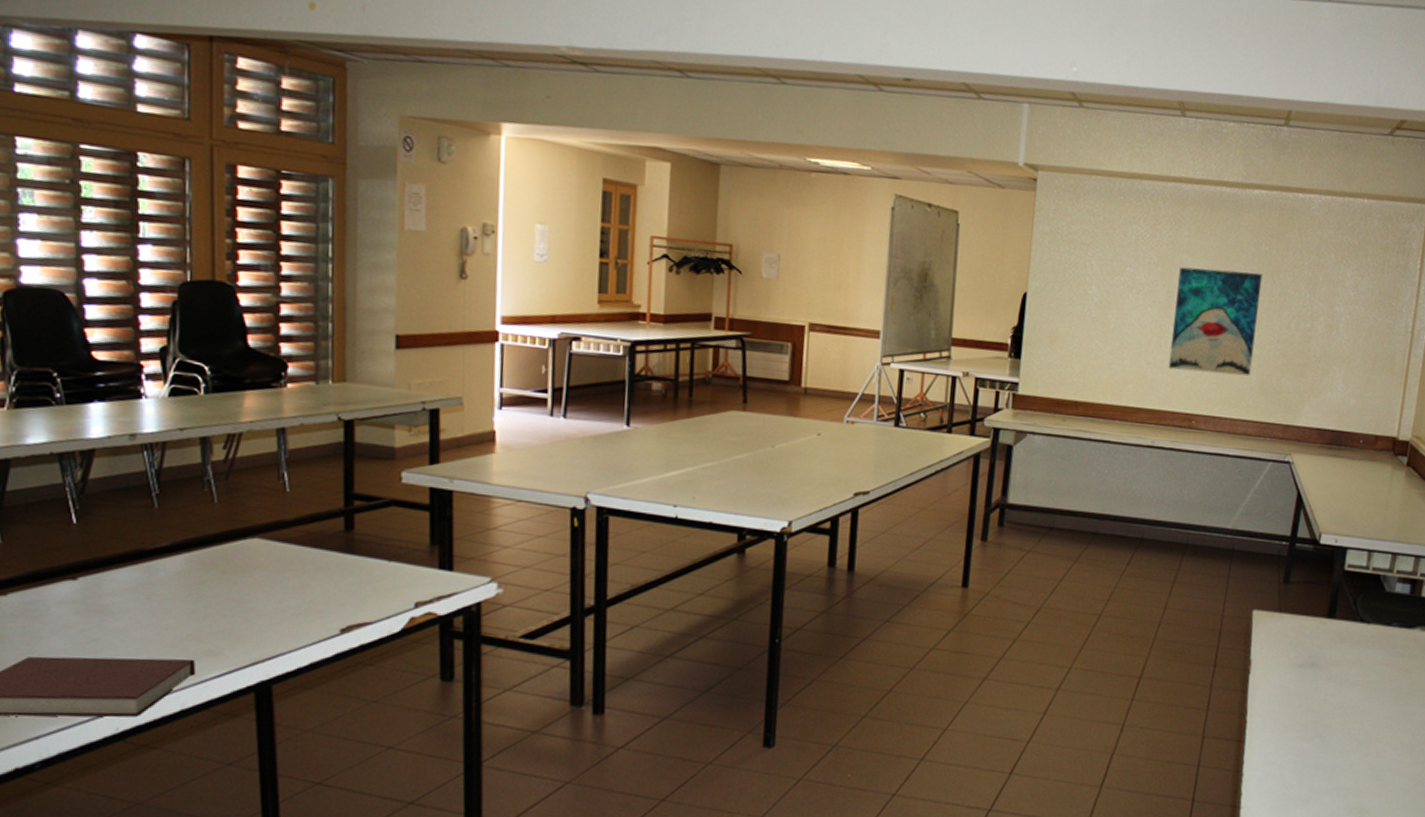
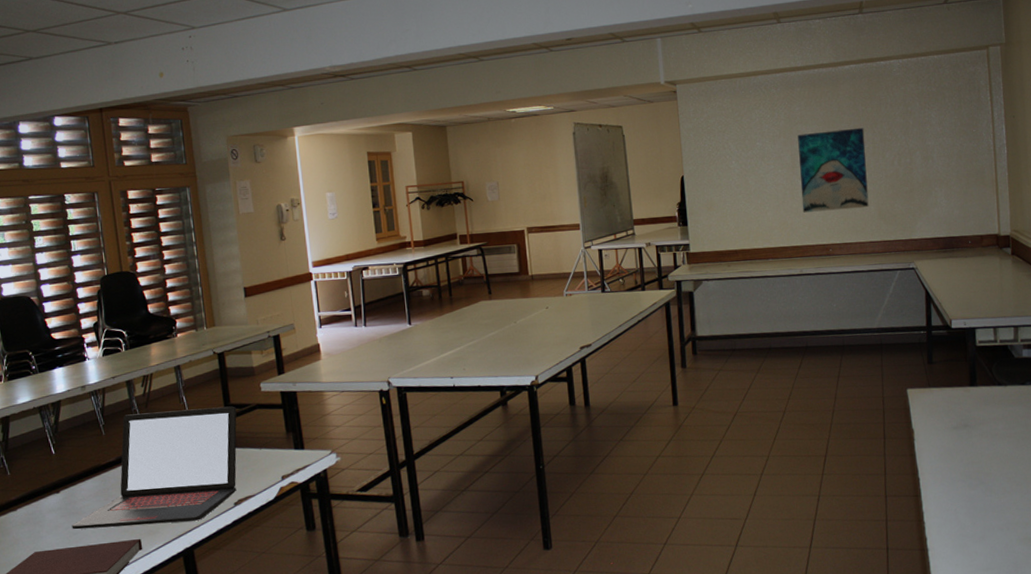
laptop: none [90,485,361,646] -> present [72,406,237,530]

